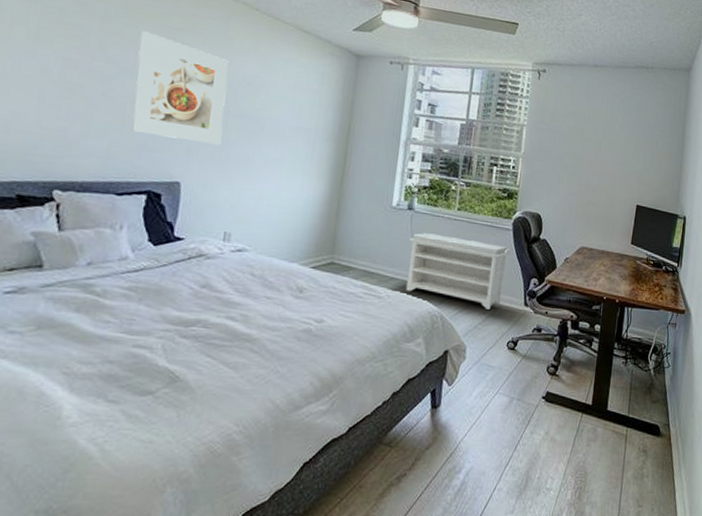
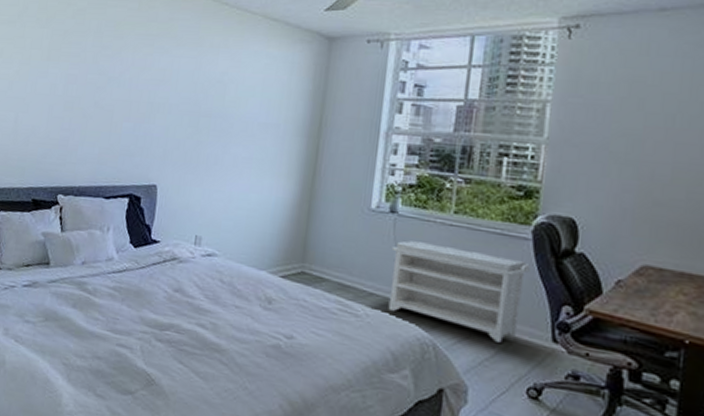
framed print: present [130,31,229,145] -> none [116,41,200,147]

